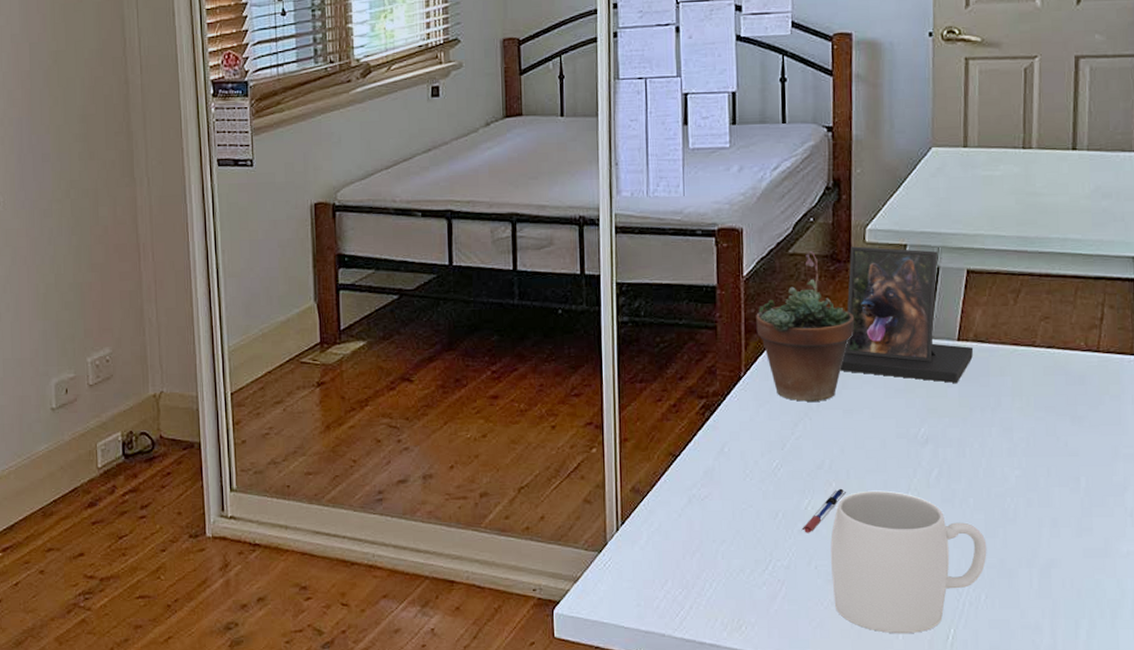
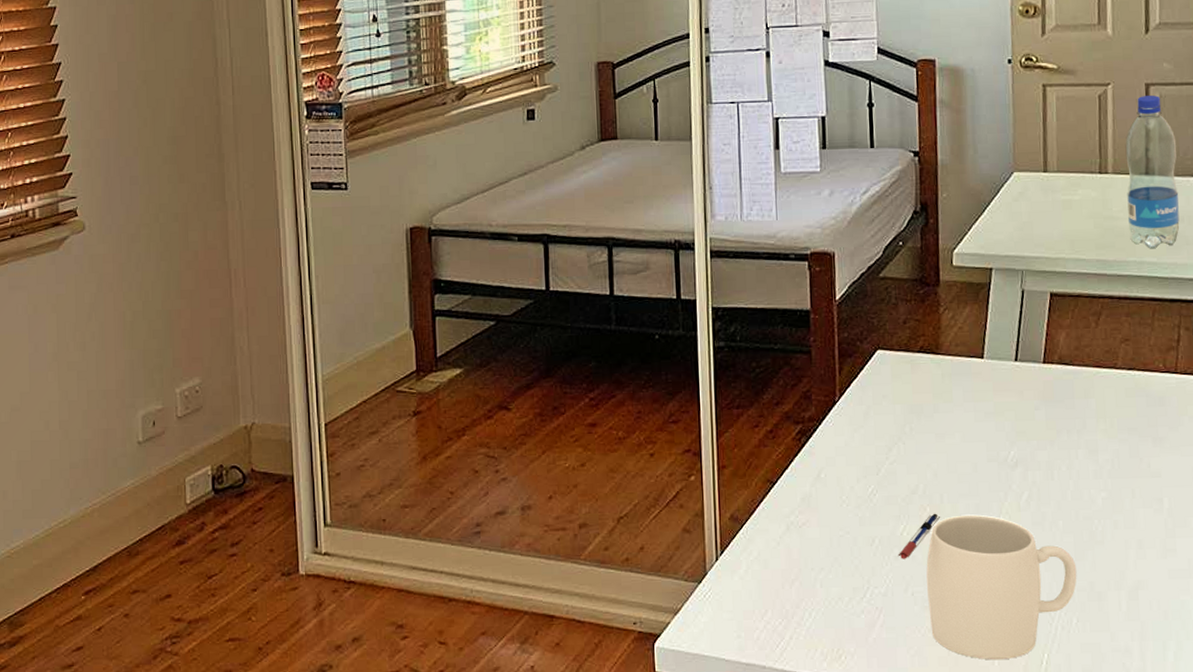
succulent plant: present [756,251,855,402] -> none [849,275,945,426]
photo frame: present [840,246,974,383] -> none [931,270,1059,406]
bottle: none [1051,68,1108,226] -> present [1125,95,1180,249]

